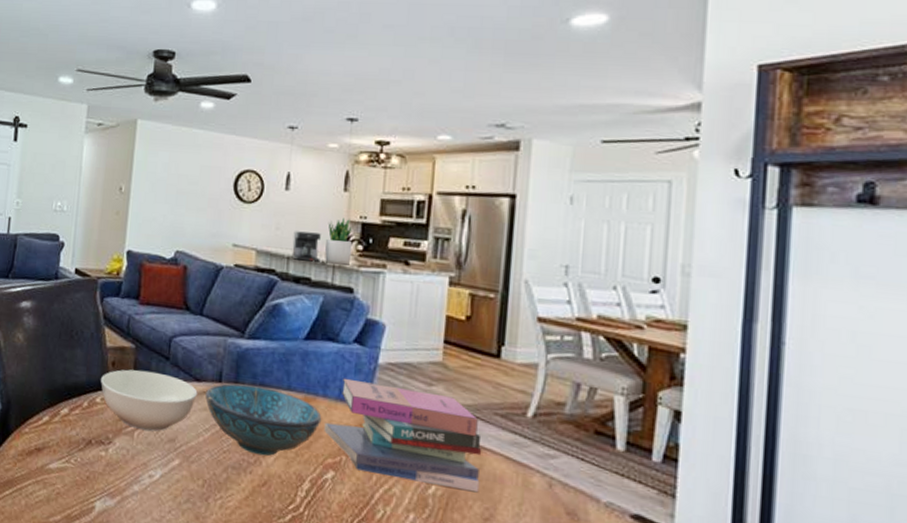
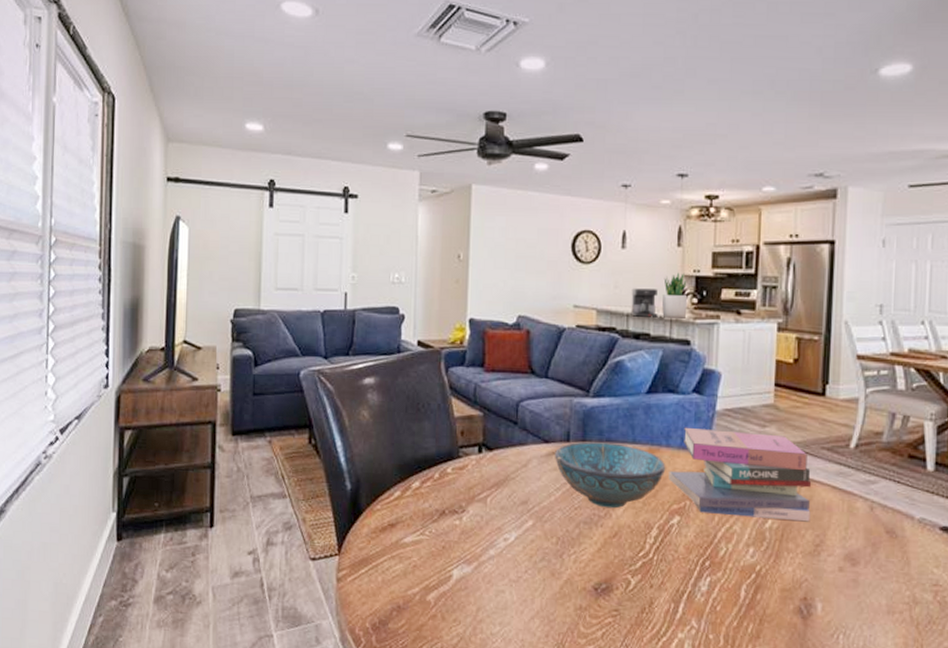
bowl: present [100,369,198,431] -> none [449,437,547,495]

